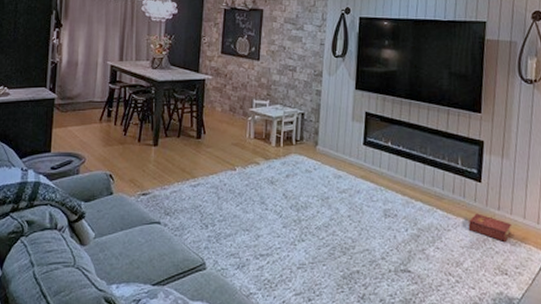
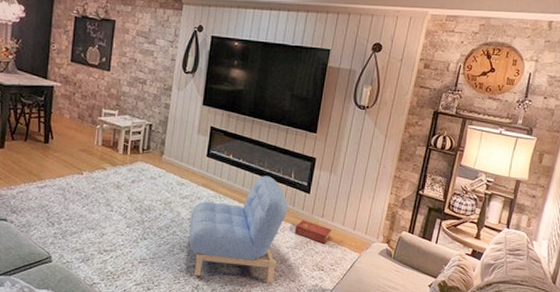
armchair: none [349,164,458,291] -> present [188,176,288,283]

